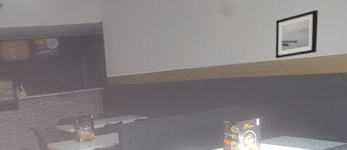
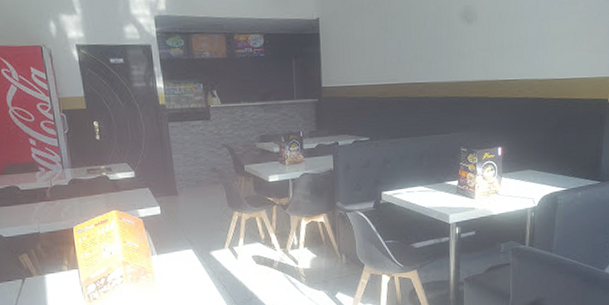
wall art: present [275,9,318,59] -> none [522,23,573,78]

